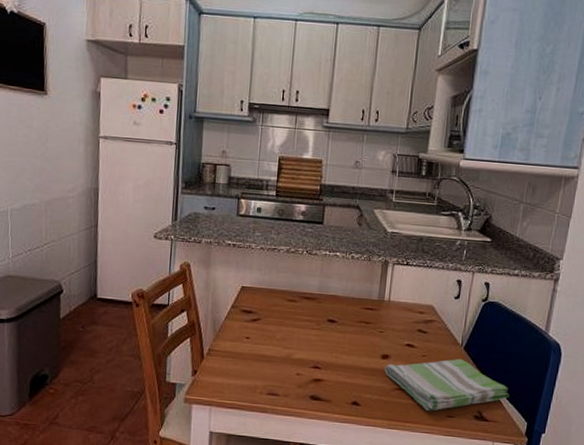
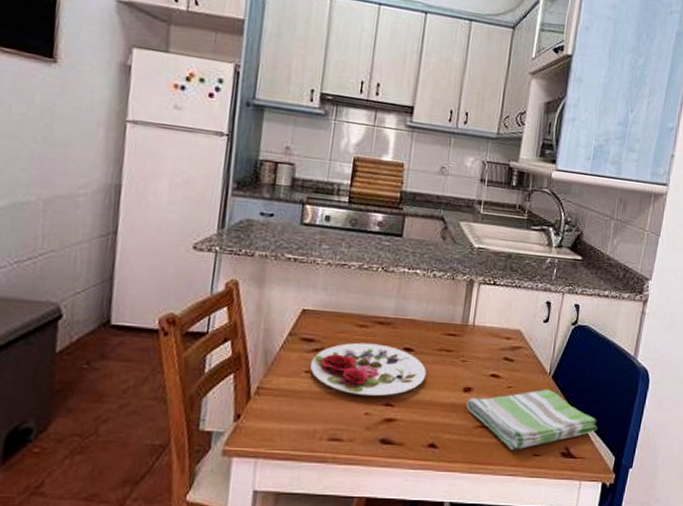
plate: none [249,314,348,360] -> present [309,342,426,396]

